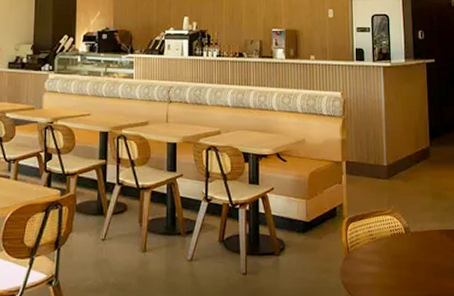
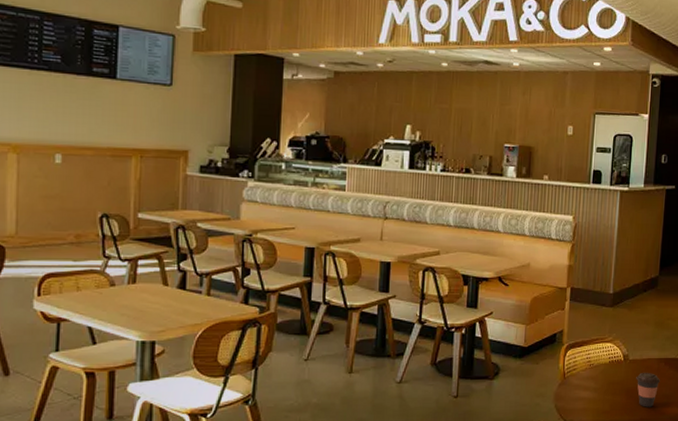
coffee cup: none [419,244,444,282] -> present [636,372,660,407]

